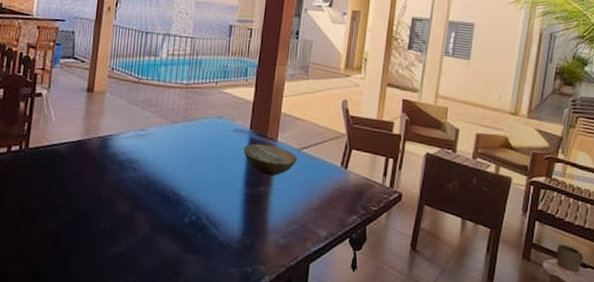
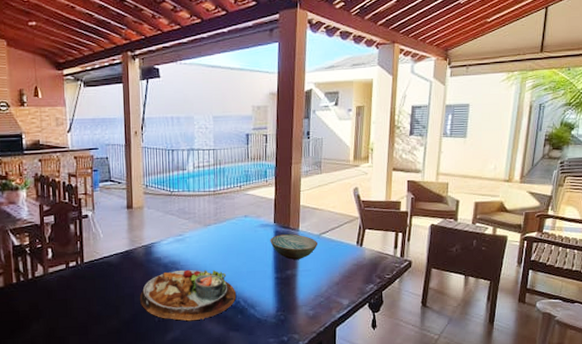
food platter: none [85,170,199,235] -> present [139,269,237,321]
mug: present [556,244,583,273] -> none [547,286,571,308]

